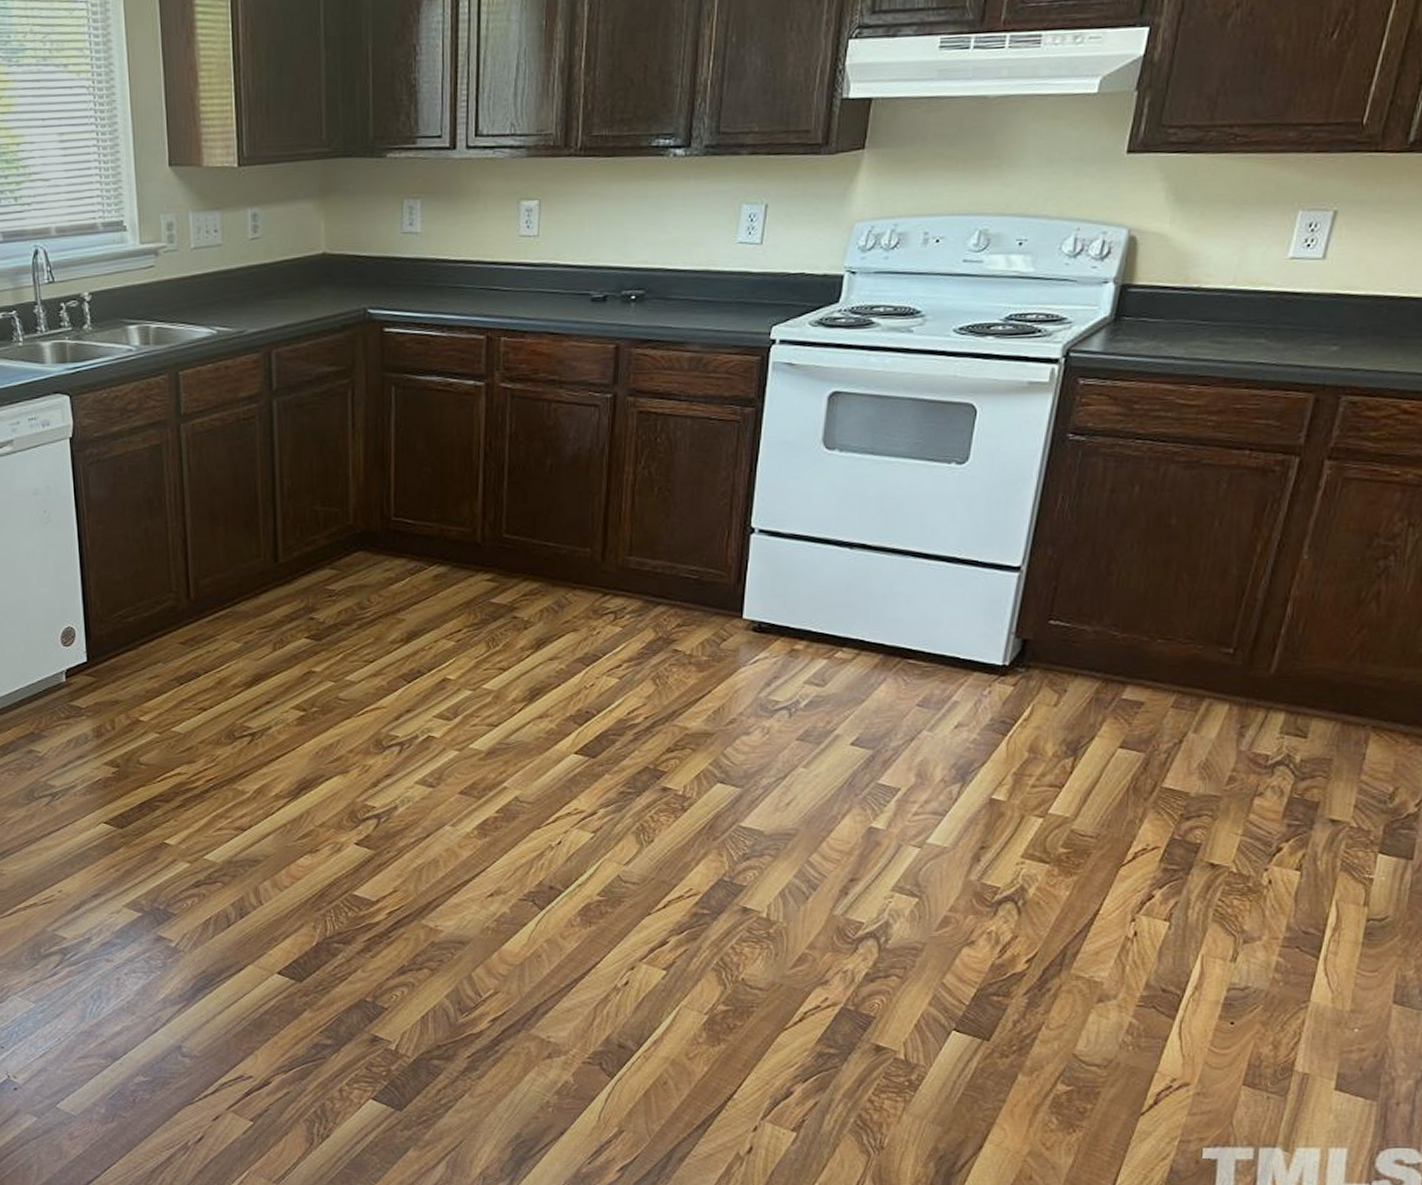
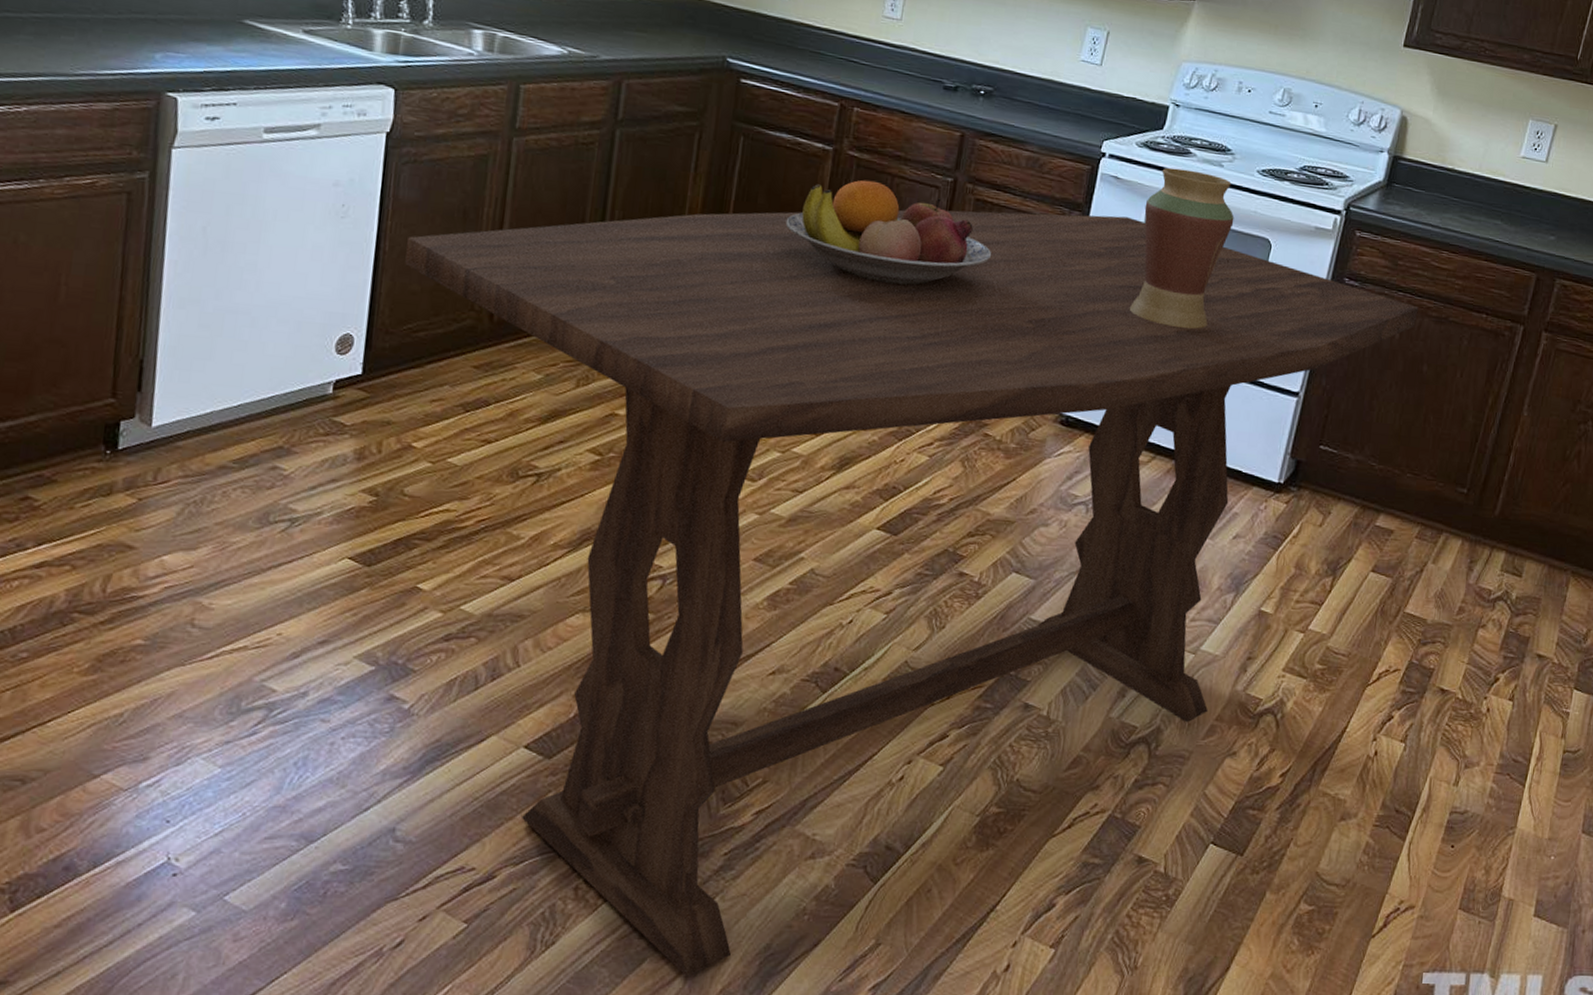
dining table: none [105,405,1162,1163] -> present [405,209,1419,978]
fruit bowl: none [447,410,661,512] -> present [785,179,991,286]
vase: none [817,342,930,516] -> present [1129,167,1234,329]

